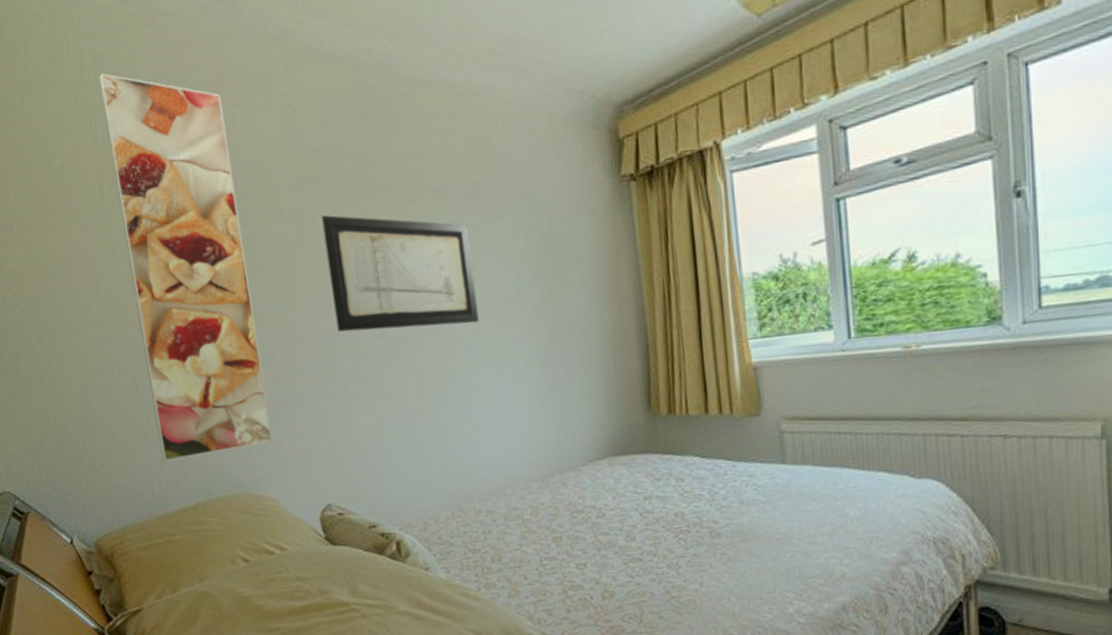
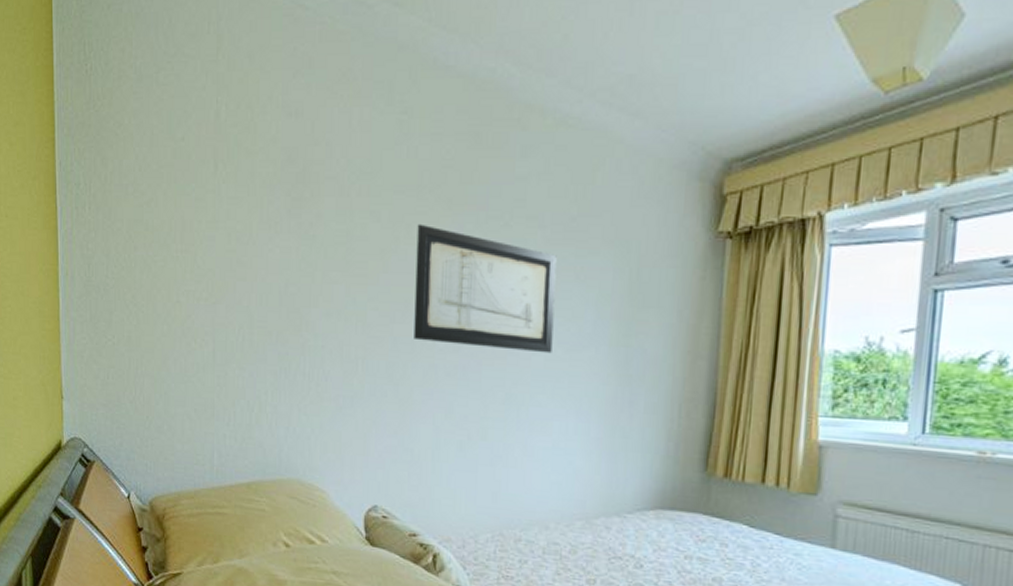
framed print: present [98,73,274,462] -> none [226,55,342,437]

